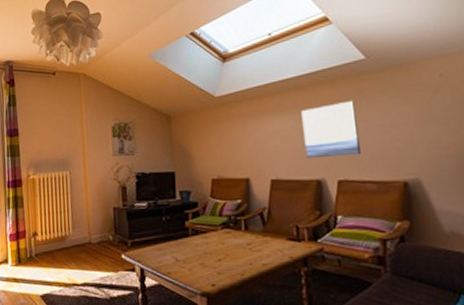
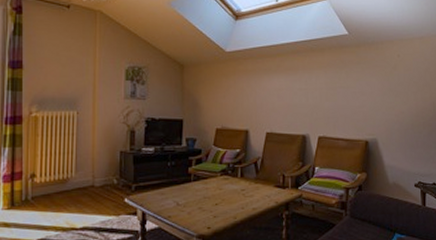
wall art: present [301,100,362,158] -> none [296,68,338,116]

